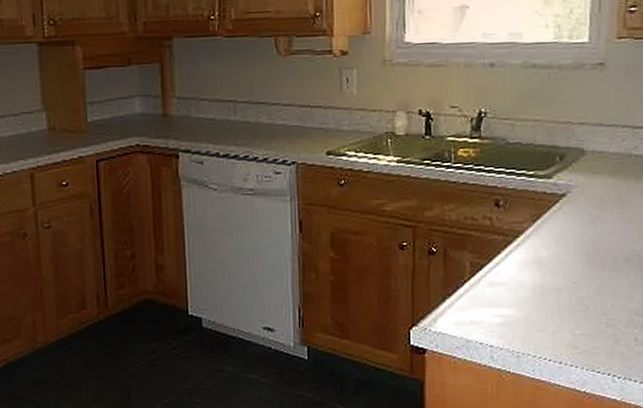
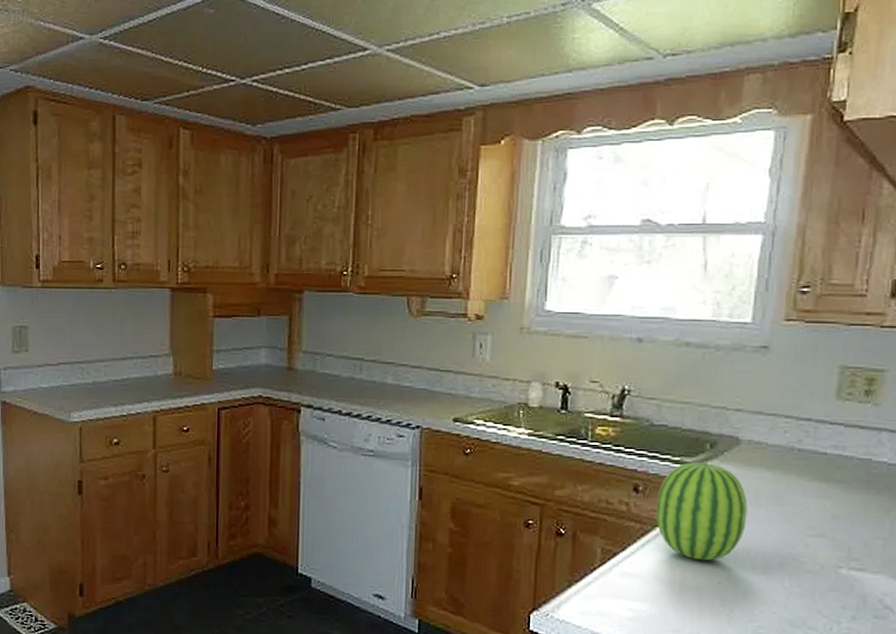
fruit: none [516,172,595,265] -> present [656,460,748,561]

